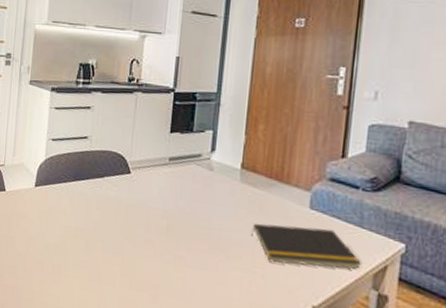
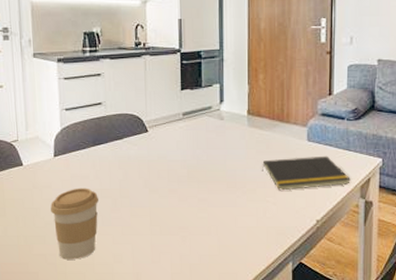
coffee cup: none [25,222,73,299] -> present [50,188,99,260]

